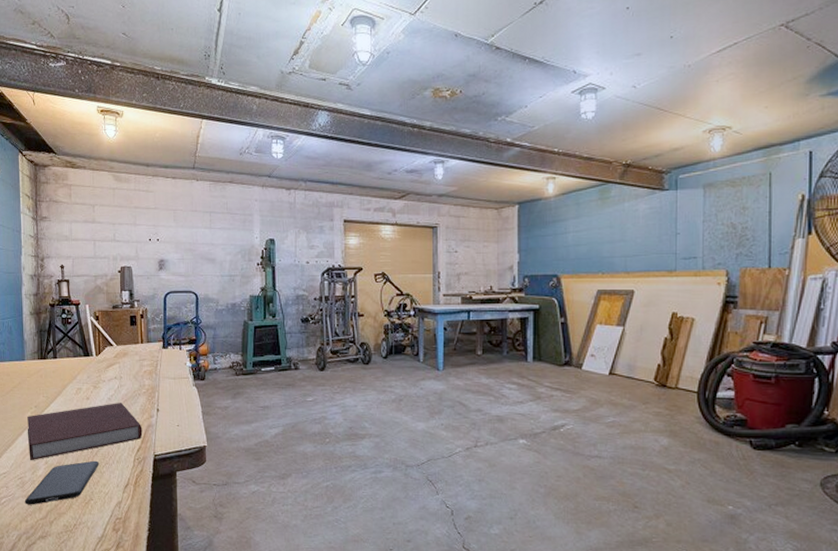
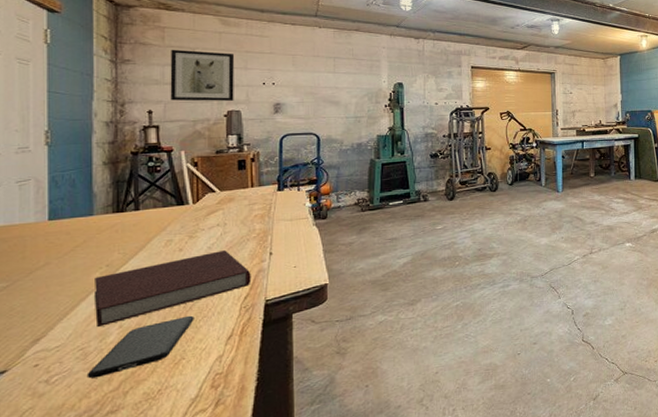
wall art: none [76,206,126,257] -> present [170,49,235,102]

